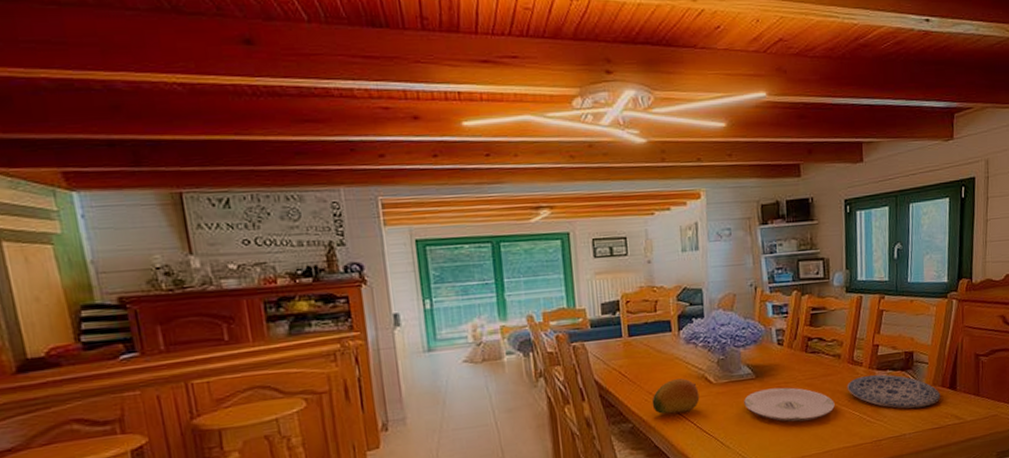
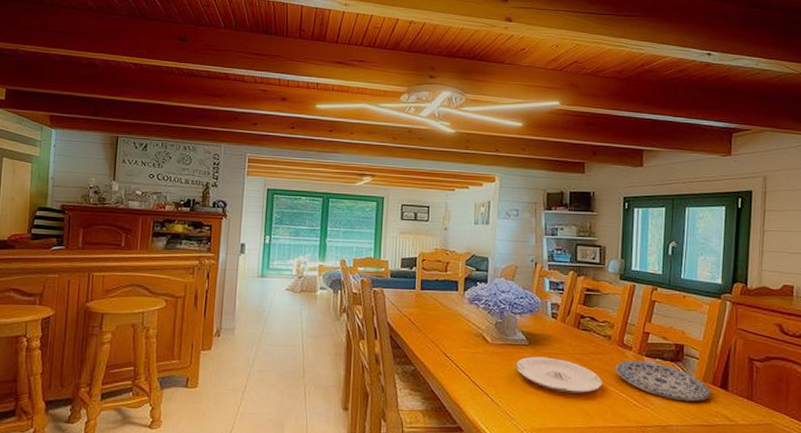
fruit: present [652,378,700,415] -> none [433,333,476,365]

